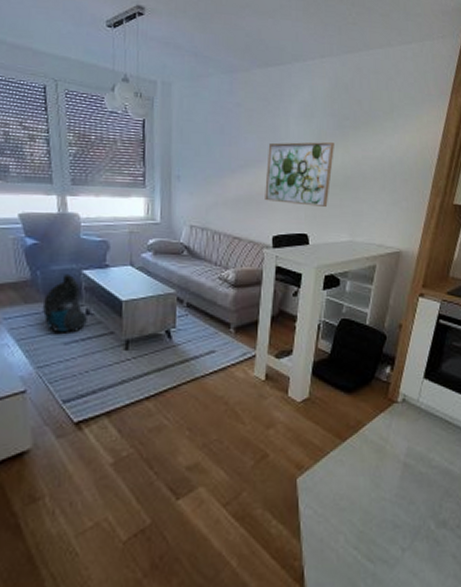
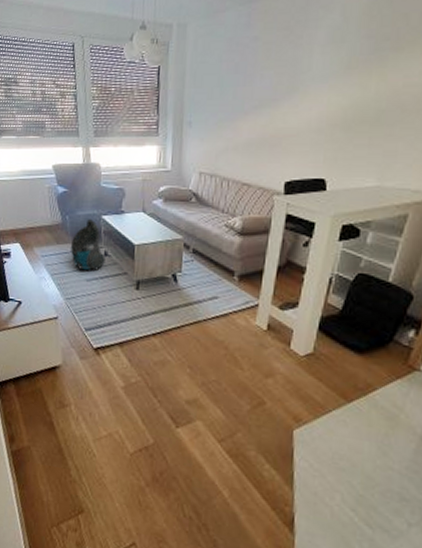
wall art: present [265,141,334,208] -> none [279,69,367,149]

